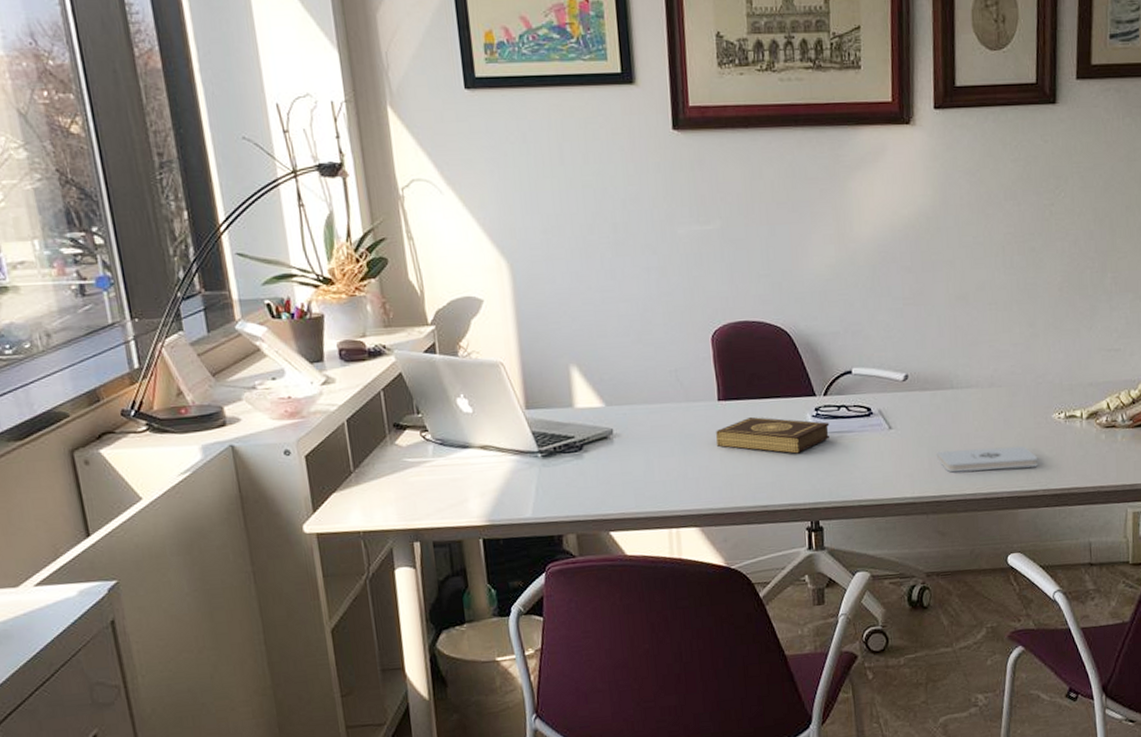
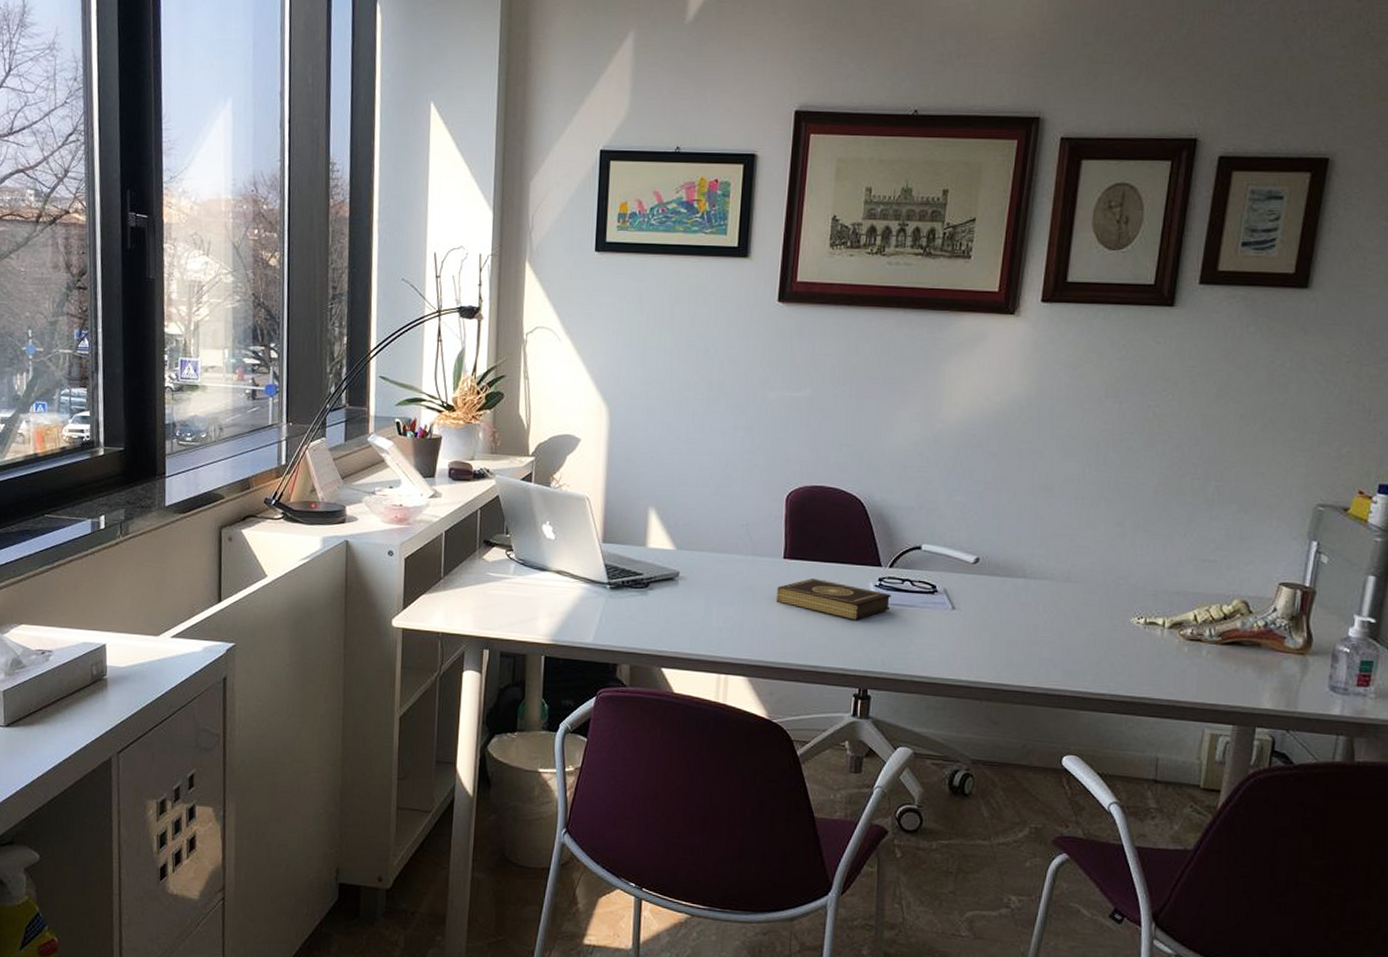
notepad: present [936,445,1038,473] -> none [998,638,1110,670]

